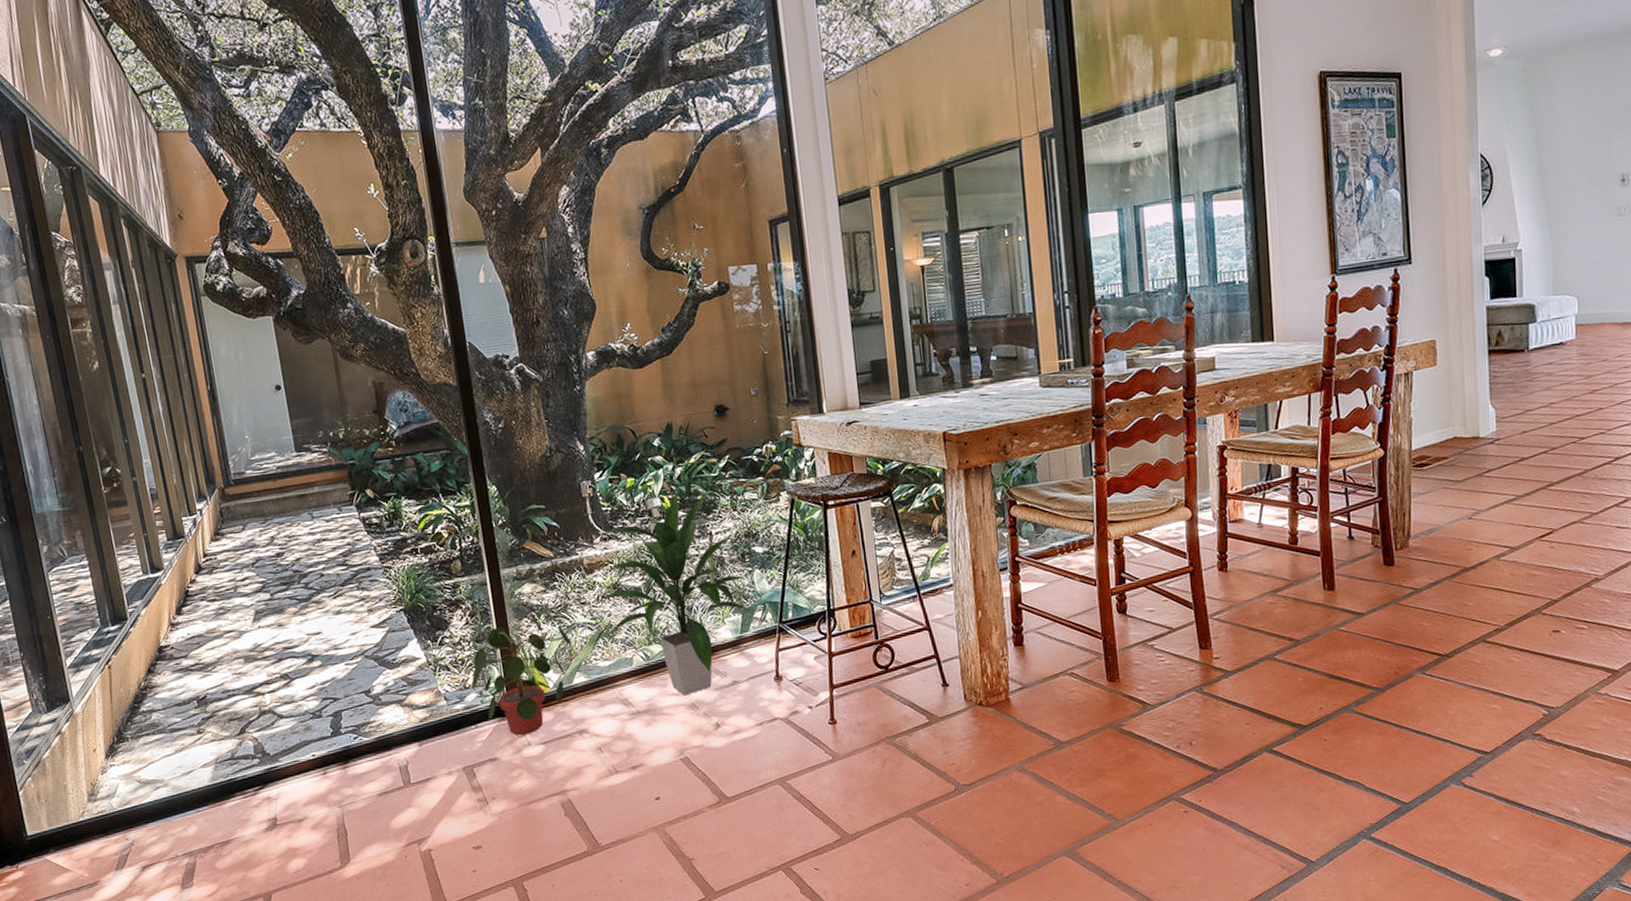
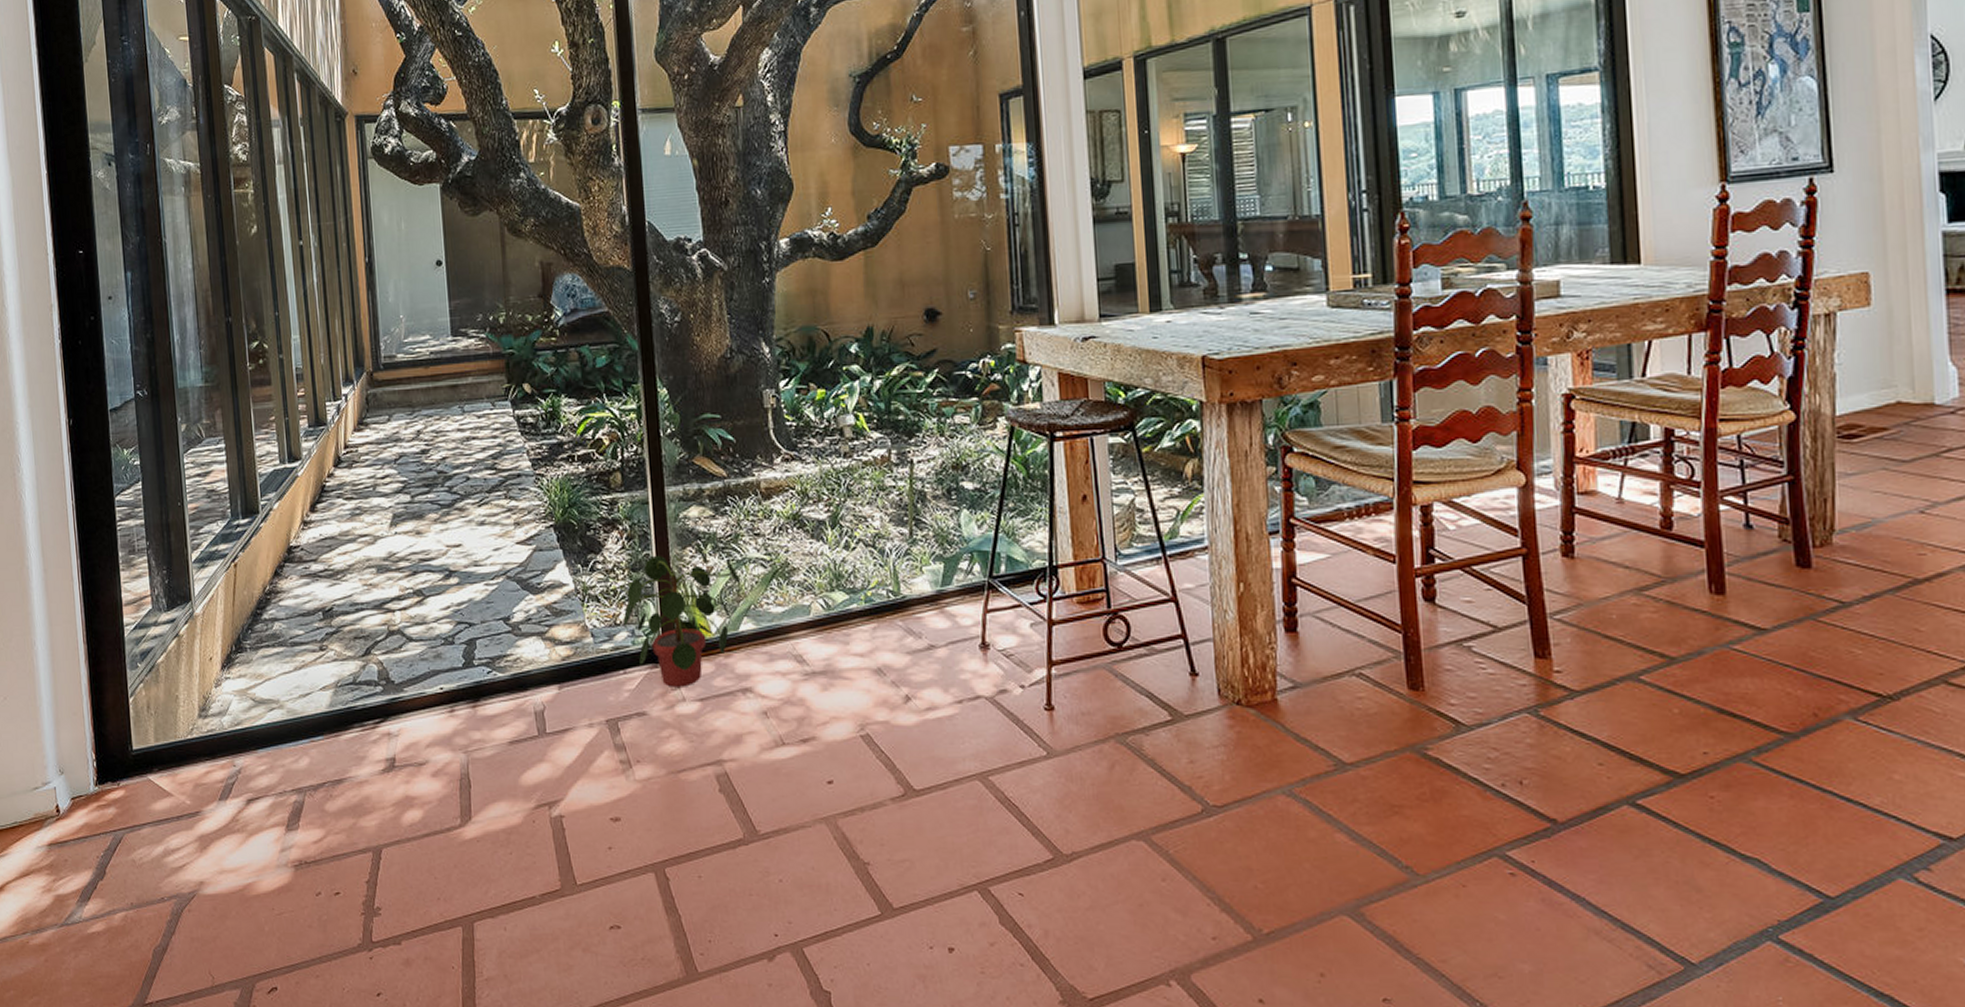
indoor plant: present [593,488,752,696] -> none [769,407,956,657]

